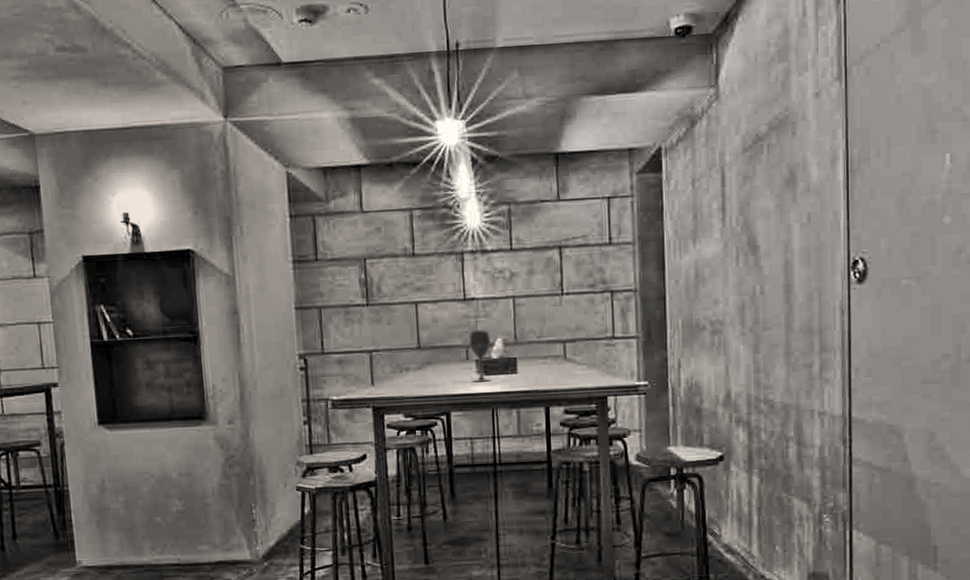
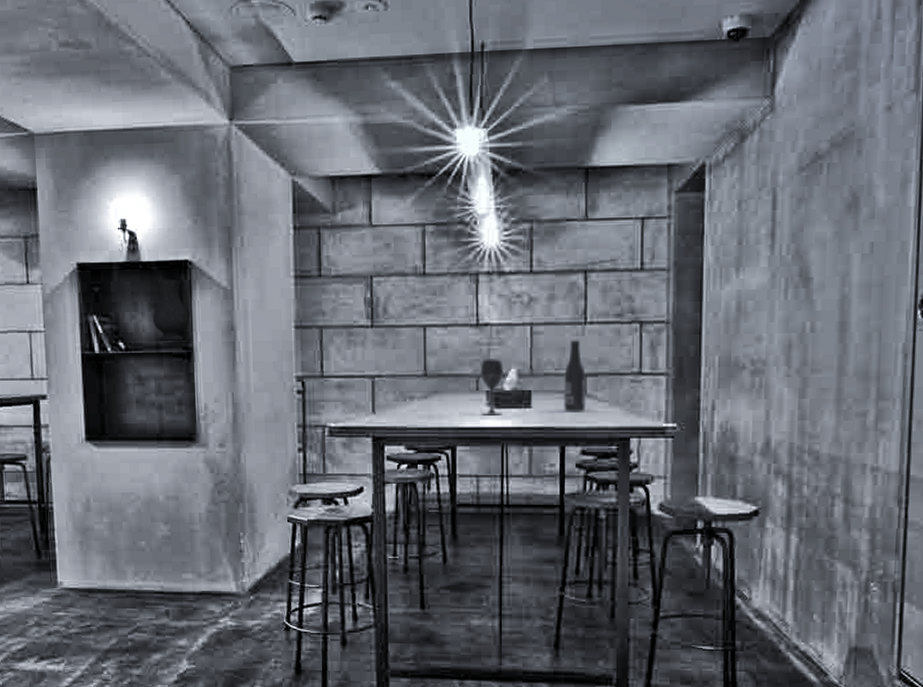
beer bottle: none [545,309,566,376] -> present [564,339,586,412]

